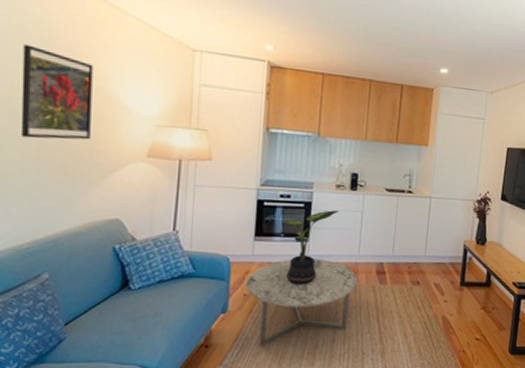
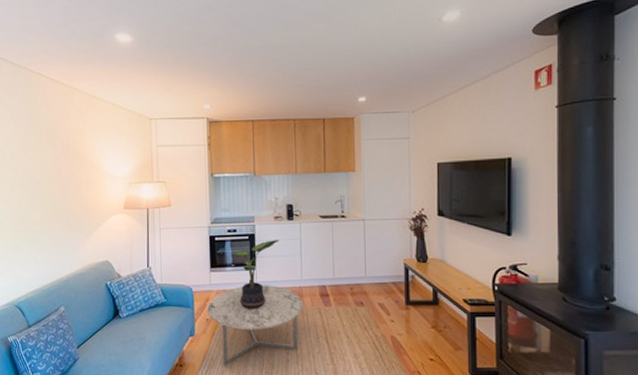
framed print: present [20,44,93,140] -> none [38,135,84,204]

